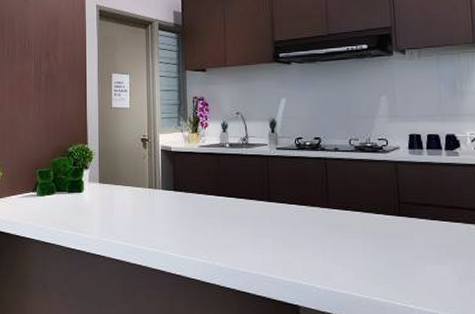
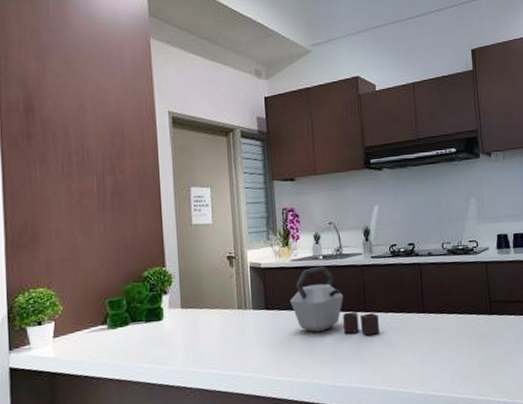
kettle: none [196,153,282,225] -> present [289,266,379,336]

